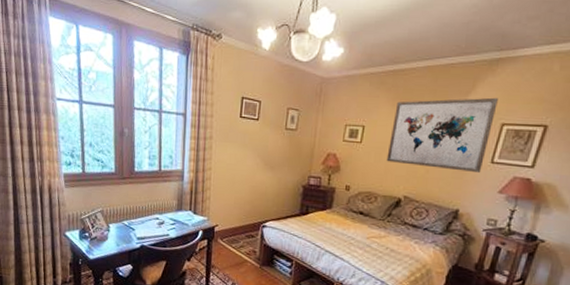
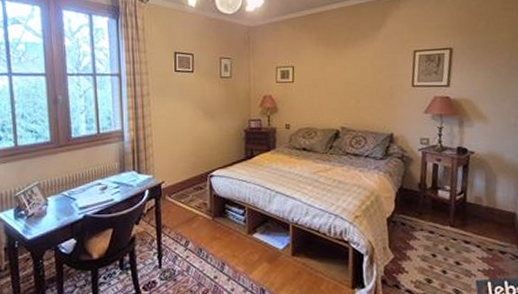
wall art: present [386,97,498,174] -> none [318,28,407,98]

